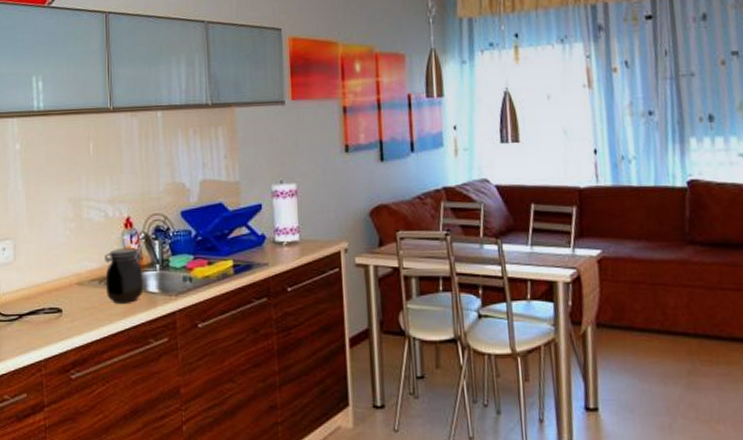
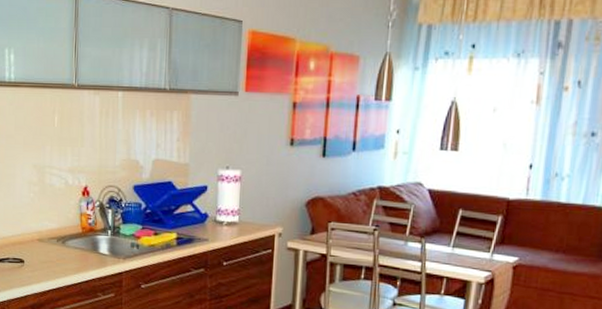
jar: present [105,247,143,303] -> none [62,212,96,261]

